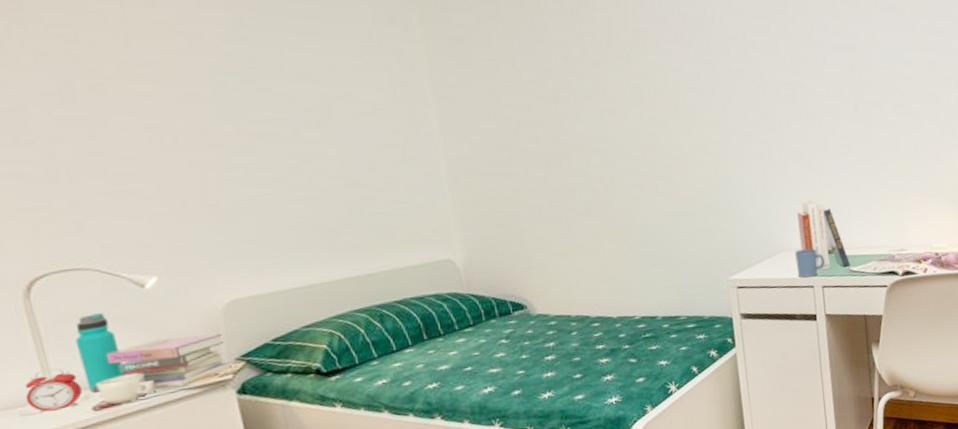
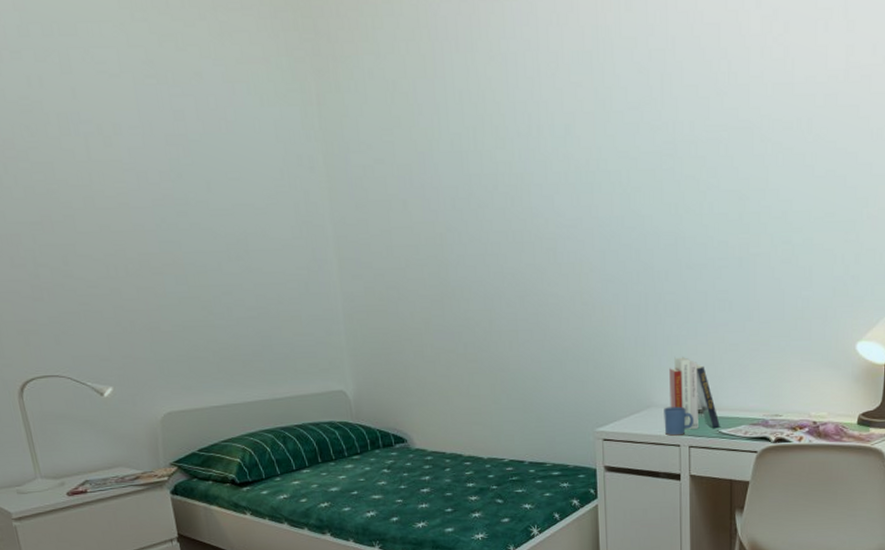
alarm clock: present [24,368,83,414] -> none [20,457,60,494]
water bottle: present [74,313,126,392] -> none [54,415,90,480]
books: present [91,333,231,393] -> none [66,440,166,484]
cup: present [96,372,155,406] -> none [69,467,111,493]

